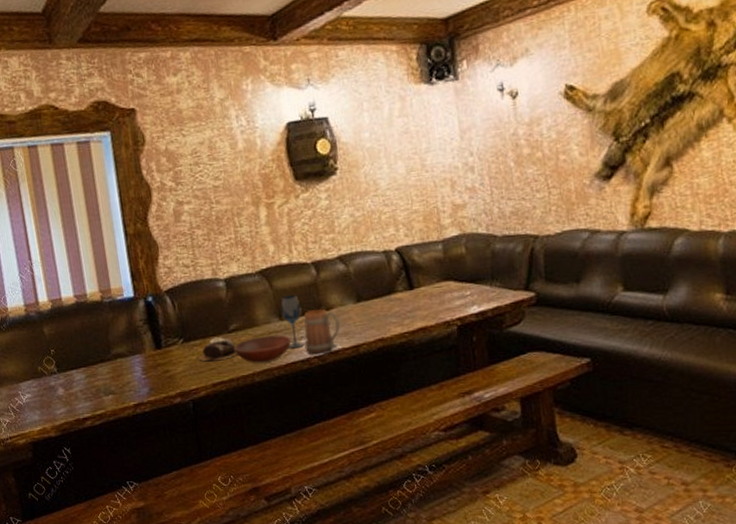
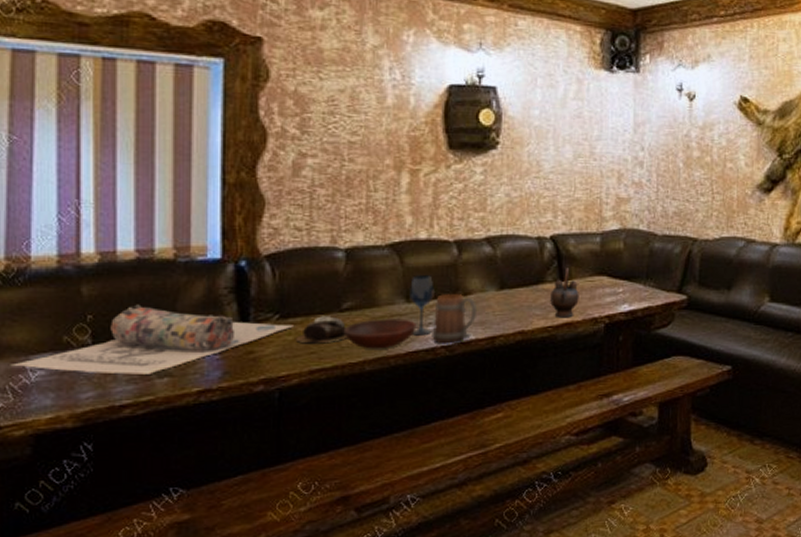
towel: none [8,338,195,394] -> present [10,304,293,375]
teapot: none [403,277,430,324] -> present [550,268,579,318]

